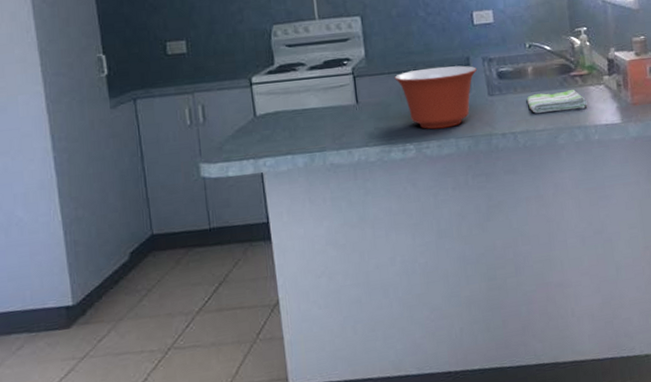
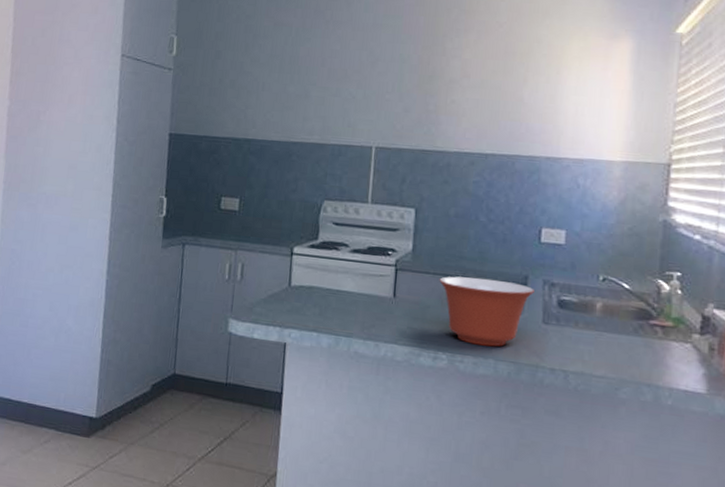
dish towel: present [527,90,588,114] -> none [589,334,666,365]

